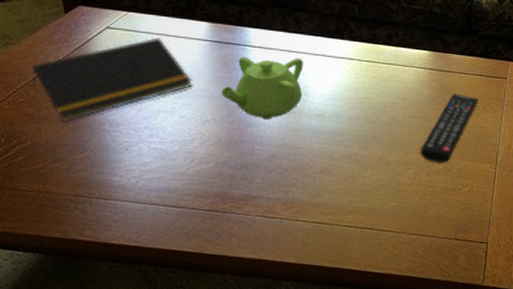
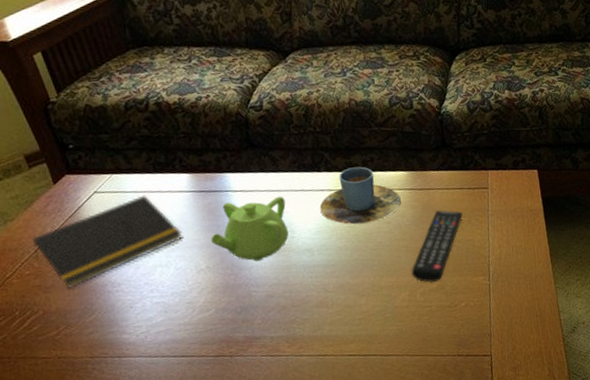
cup: none [337,39,420,96] -> present [320,166,401,225]

